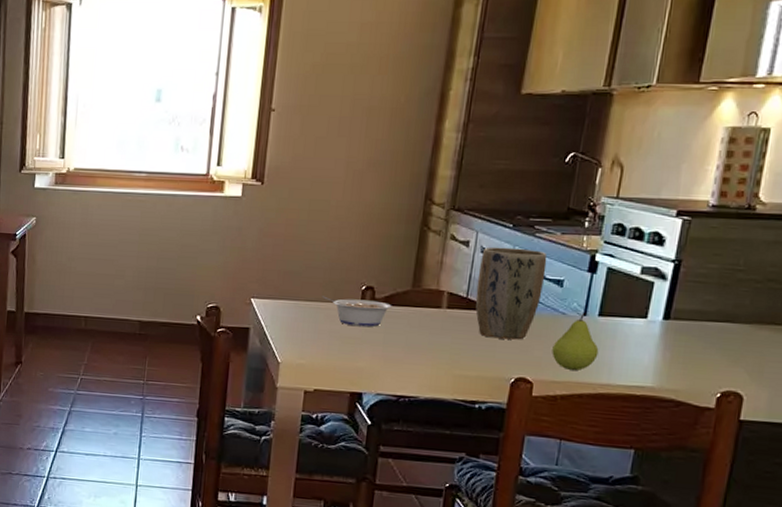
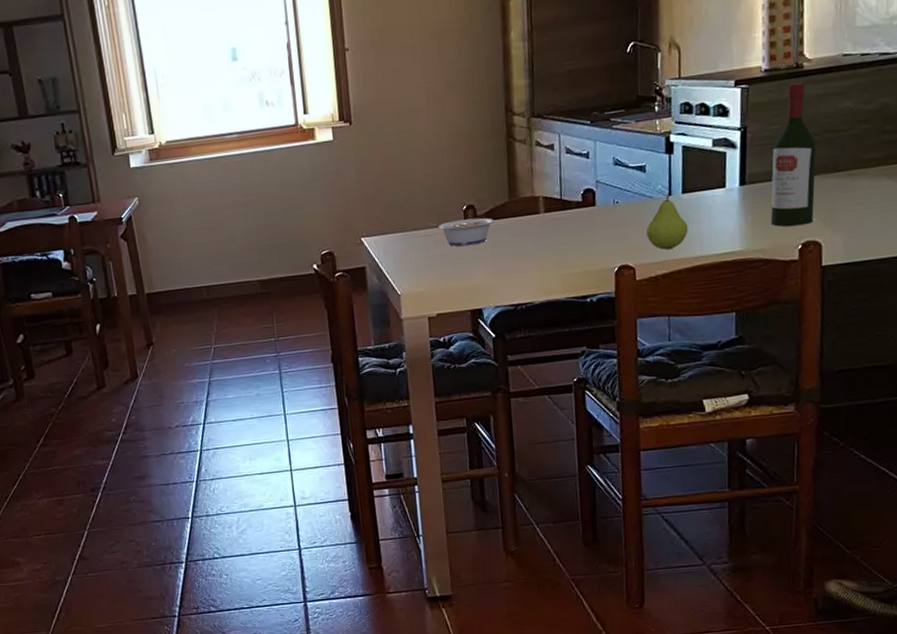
plant pot: present [475,247,547,340] -> none [567,141,628,233]
wine bottle: none [690,223,756,374] -> present [770,82,817,227]

